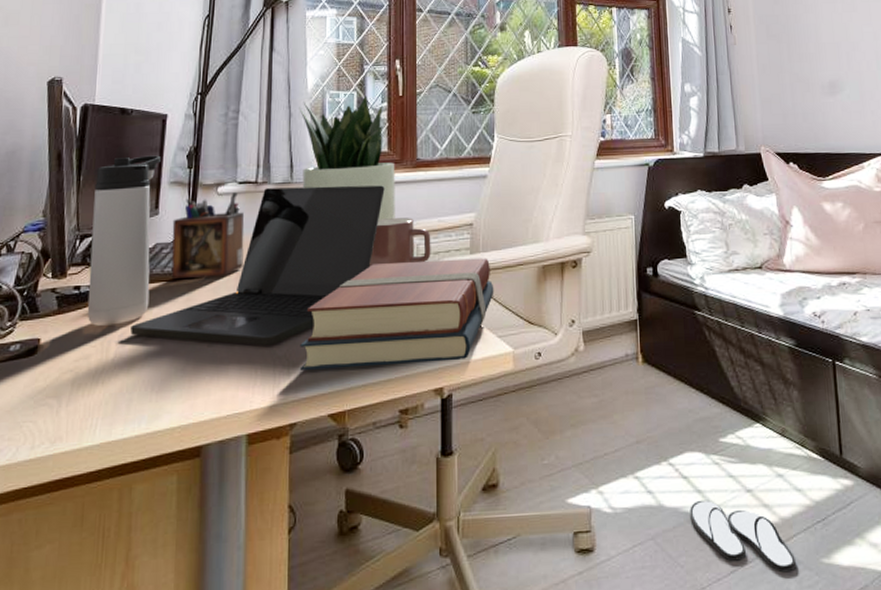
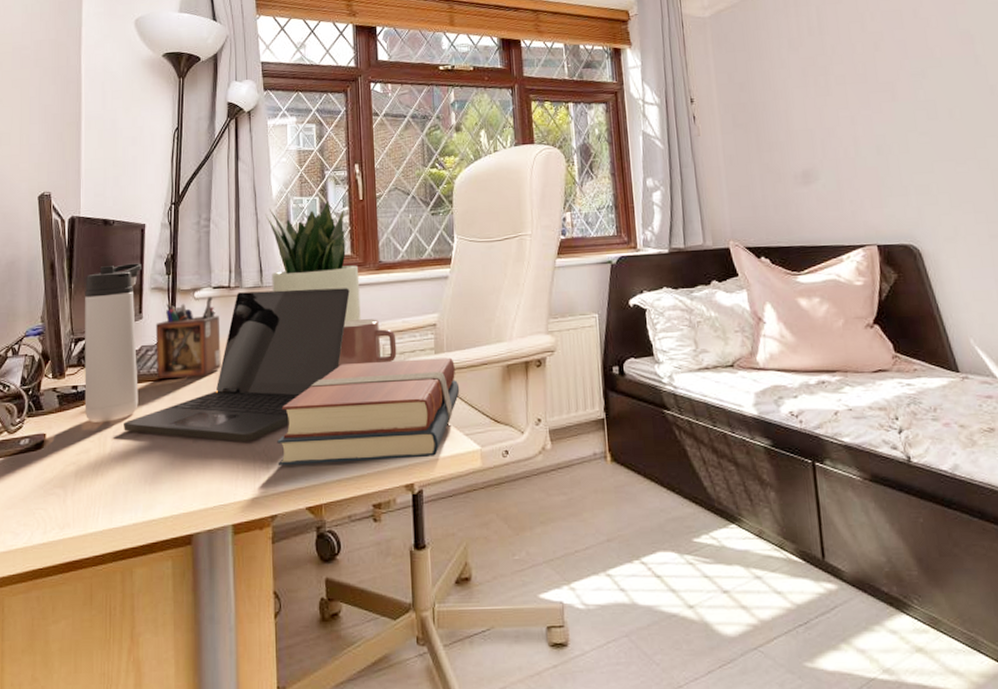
slippers: present [690,499,797,571] -> none [664,599,778,673]

